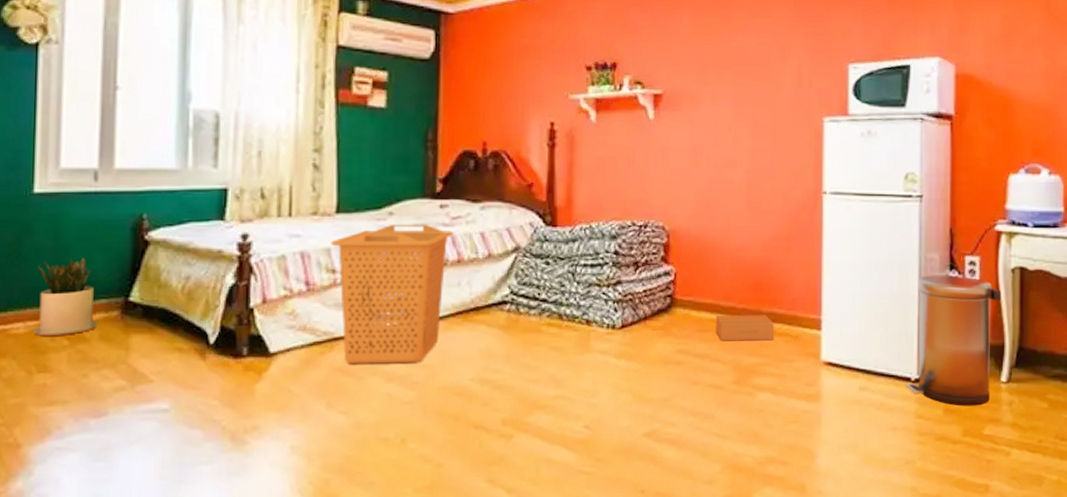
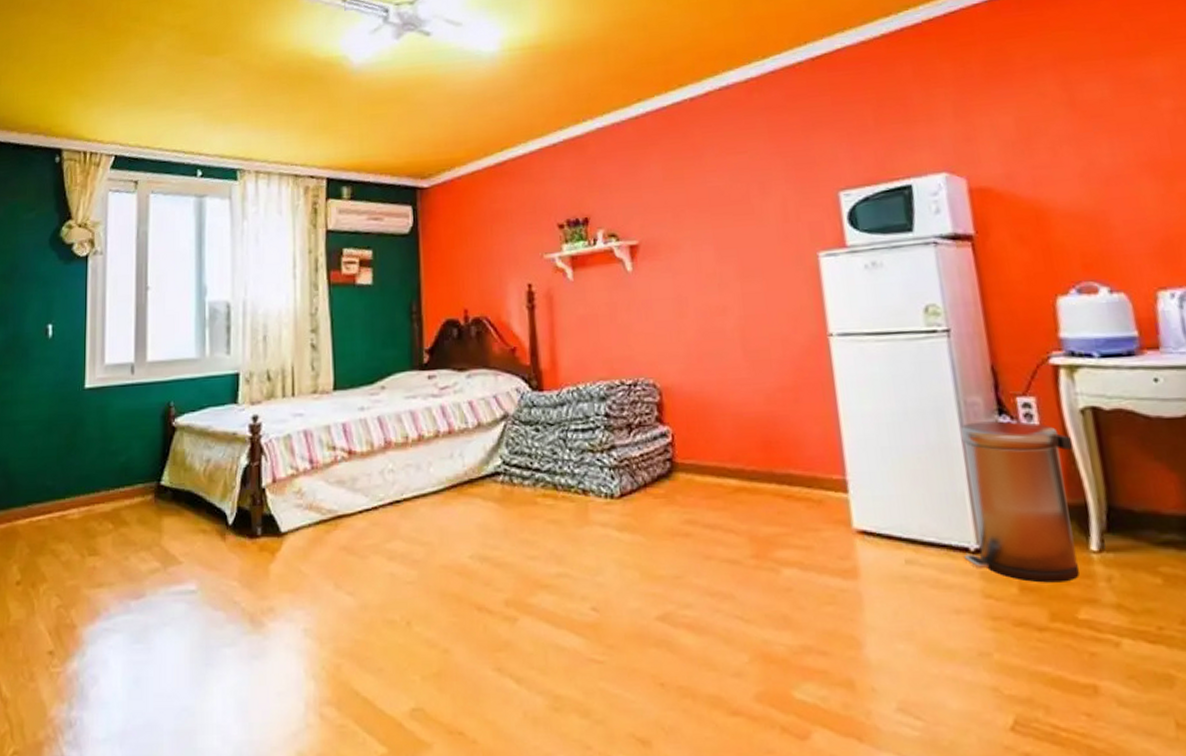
planter: present [32,257,99,337] -> none [85,445,137,521]
laundry basket: present [330,224,454,364] -> none [329,396,443,543]
box: present [715,315,774,341] -> none [722,477,793,509]

